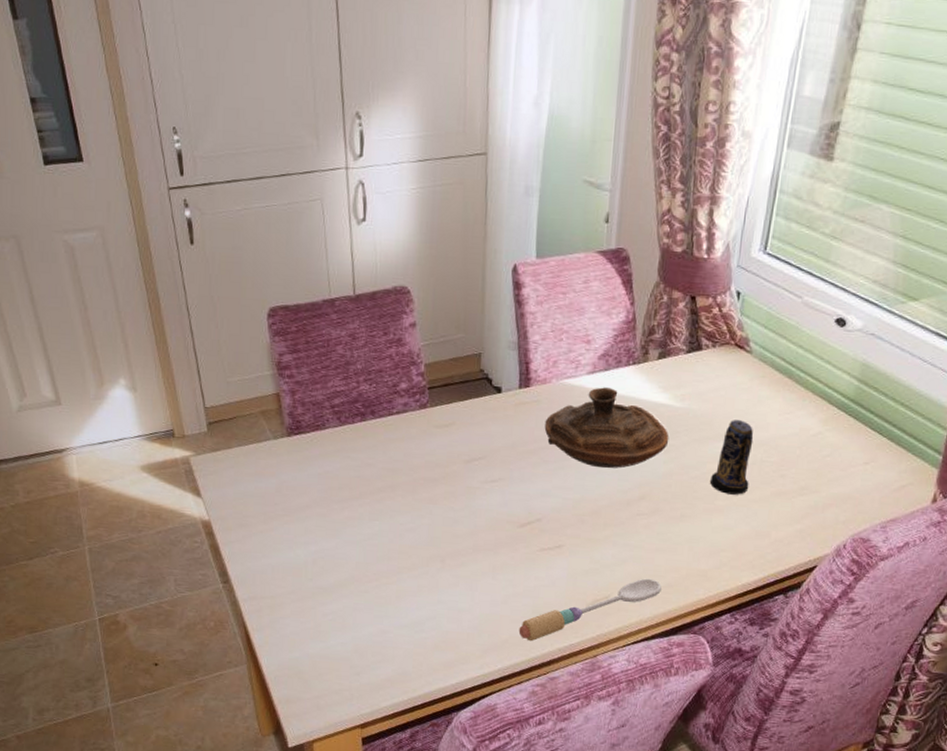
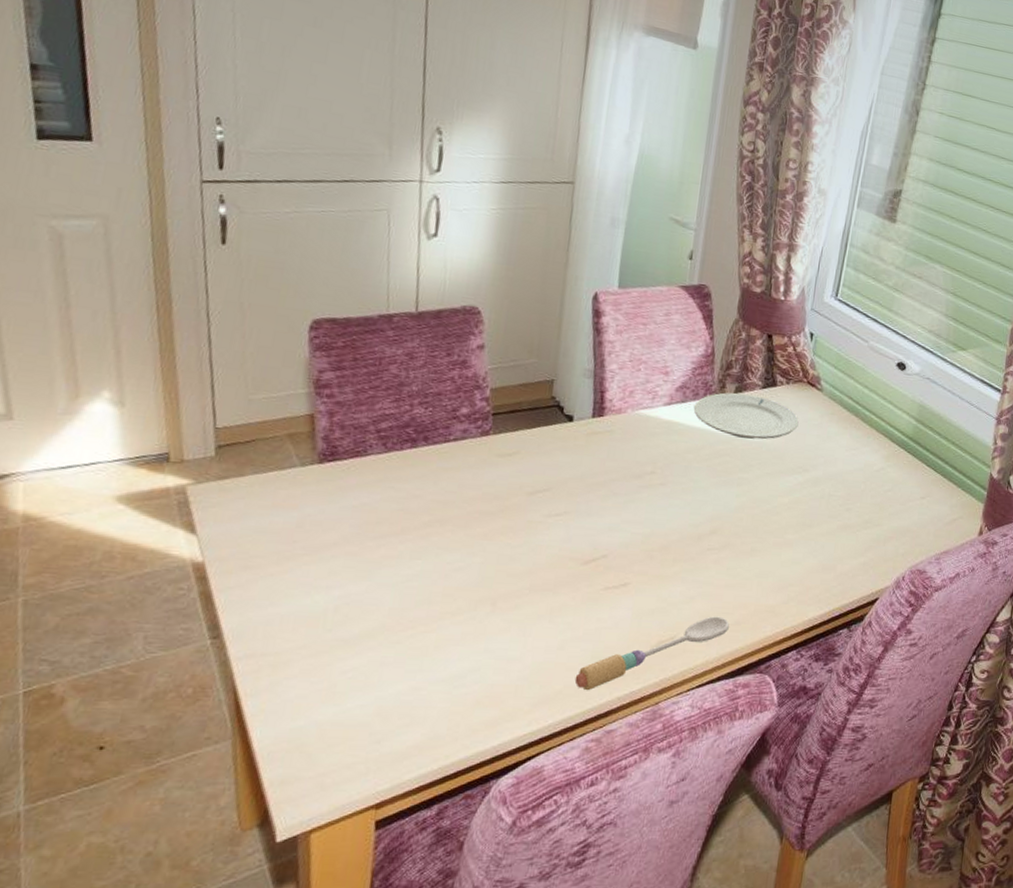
decorative bowl: present [544,387,669,469] -> none [616,419,743,502]
plate: none [617,358,727,406] -> present [693,392,799,440]
candle: present [710,420,754,495] -> none [781,454,823,529]

